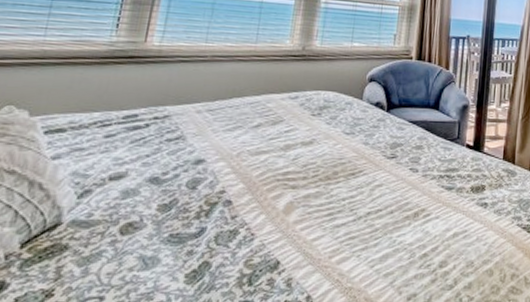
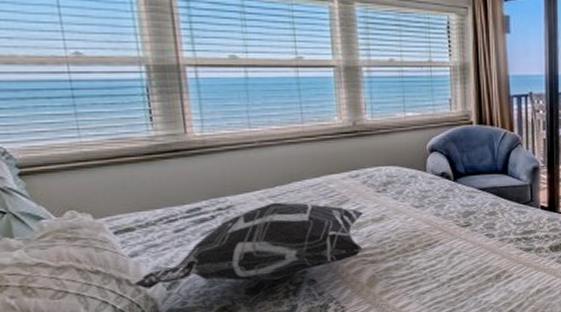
decorative pillow: none [45,116,294,197] -> present [134,202,363,290]

